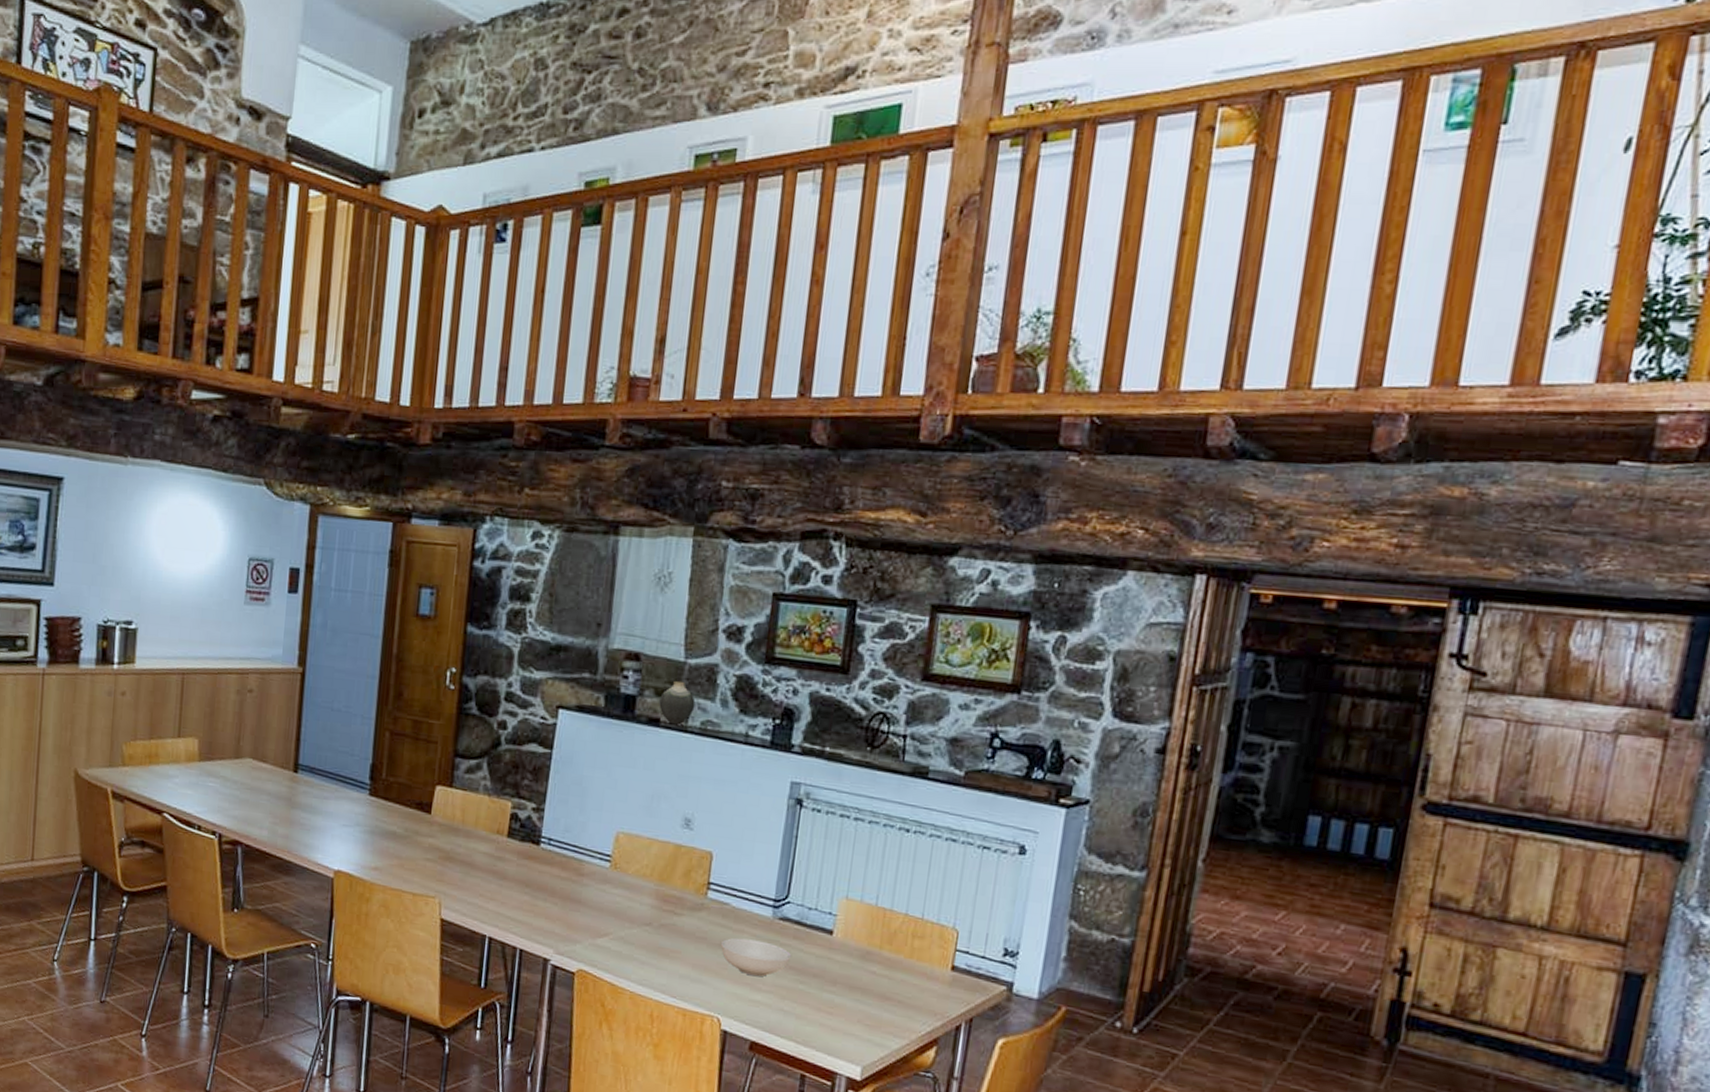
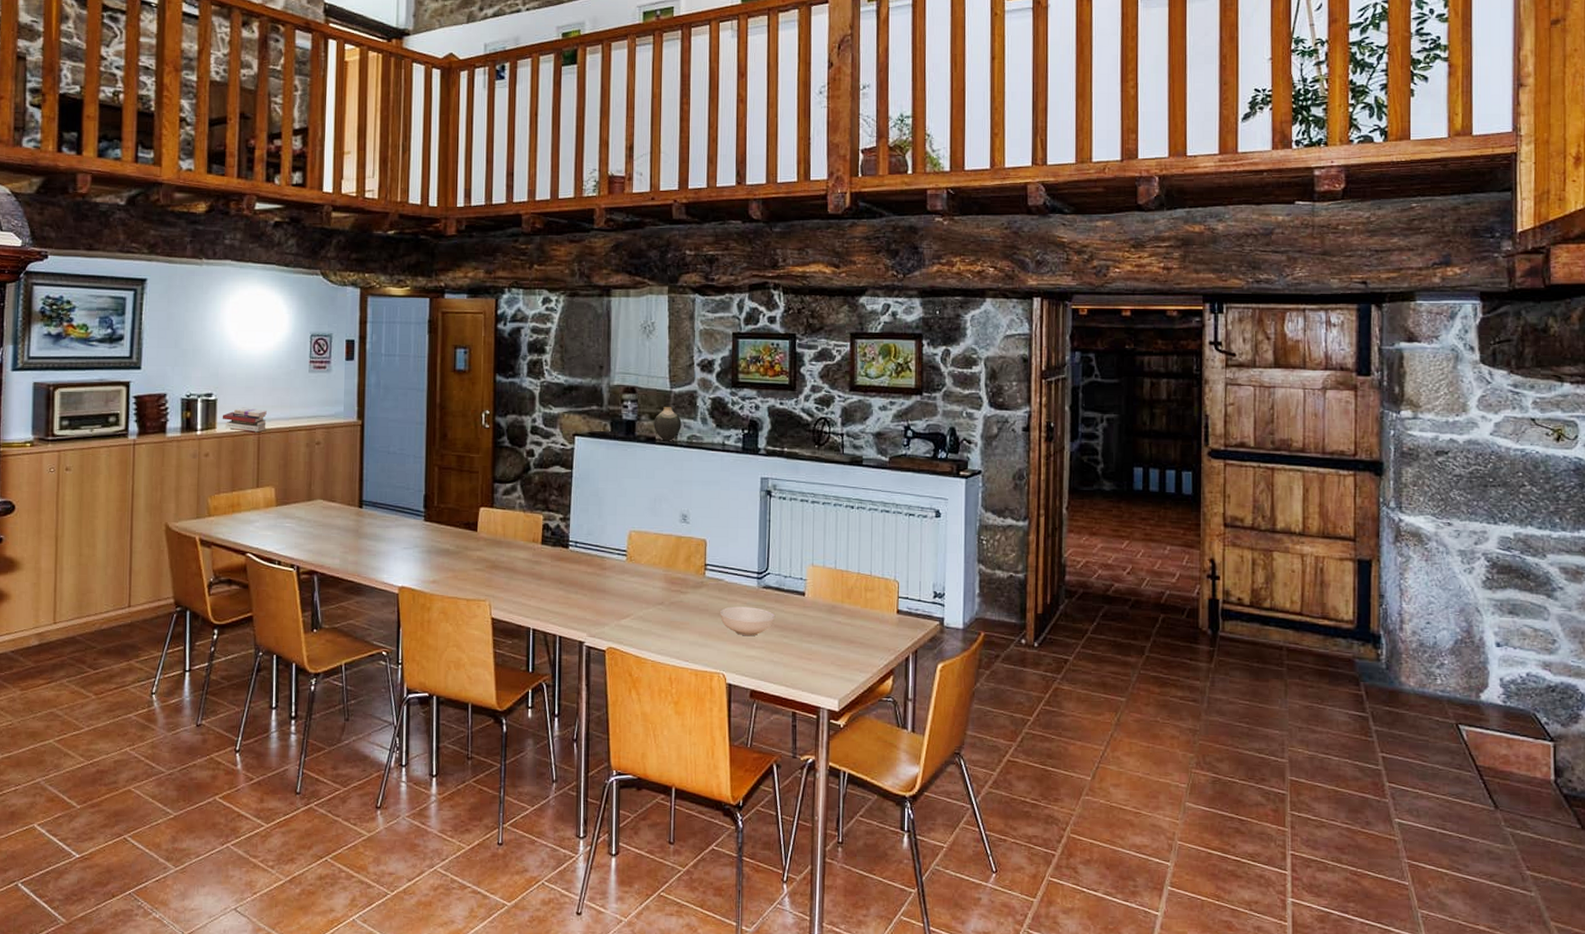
books: none [142,640,194,672] -> present [222,407,267,433]

